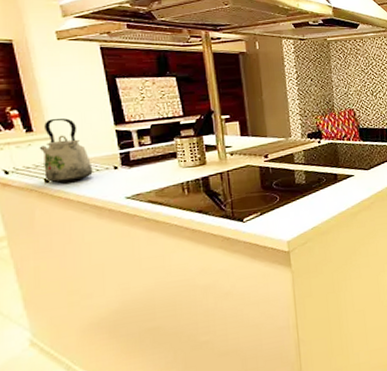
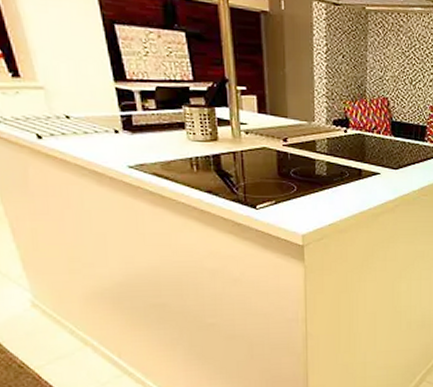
kettle: present [39,118,93,183] -> none [28,65,91,141]

